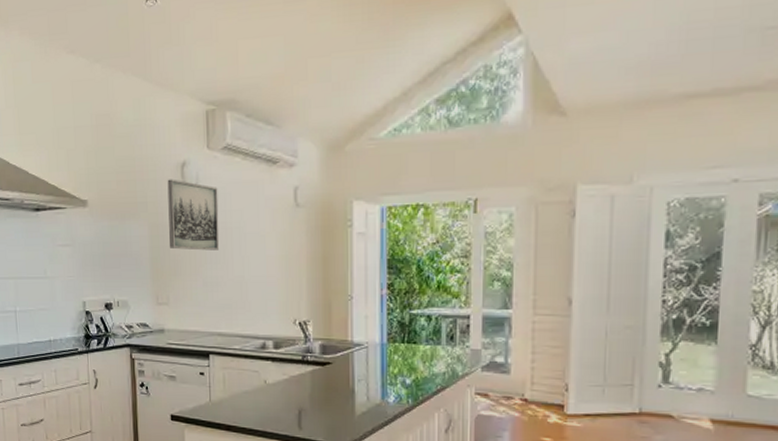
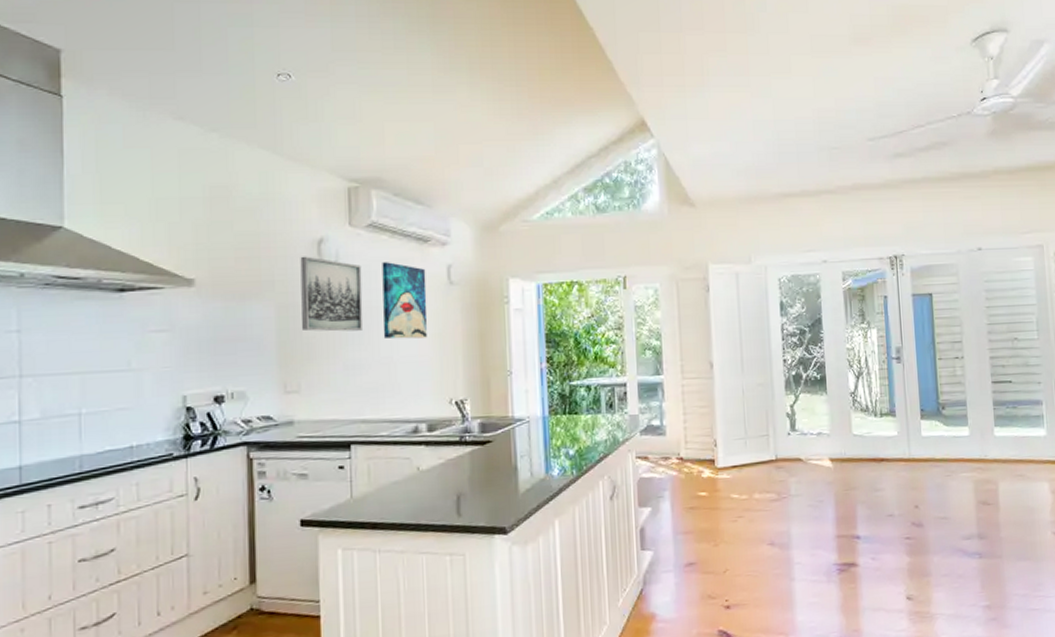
wall art: none [235,184,275,260] -> present [382,262,427,339]

